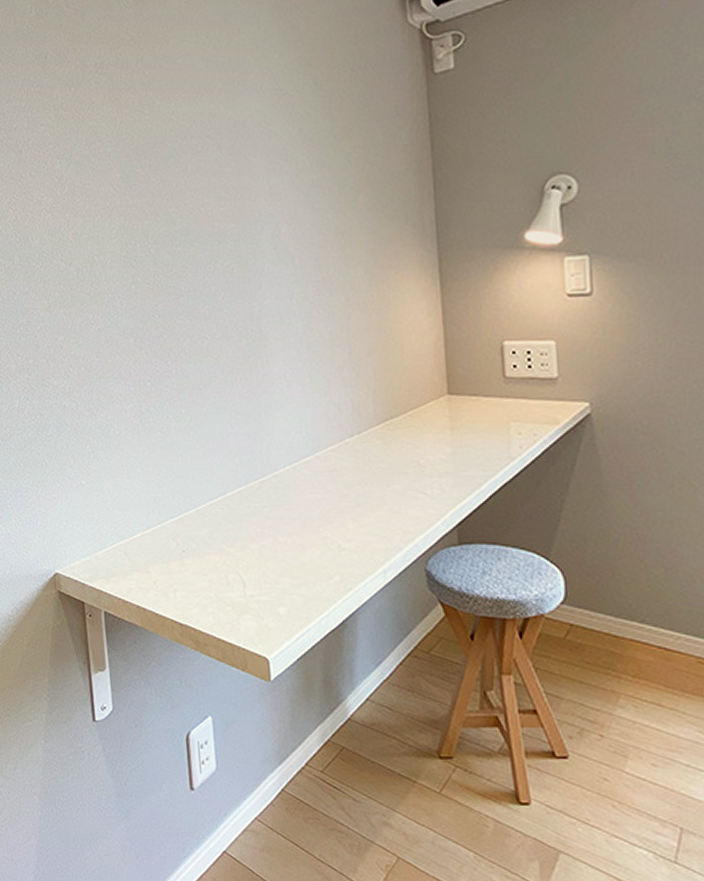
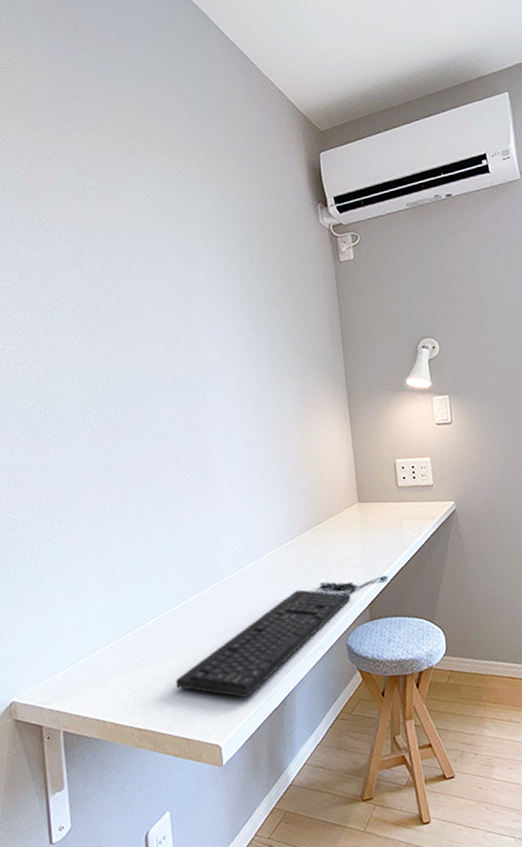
keyboard: none [219,490,486,612] -> present [175,575,388,698]

